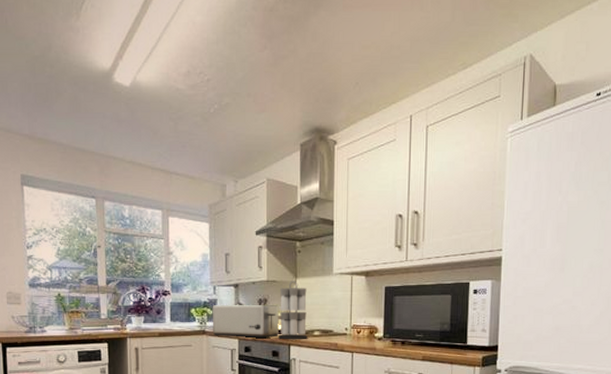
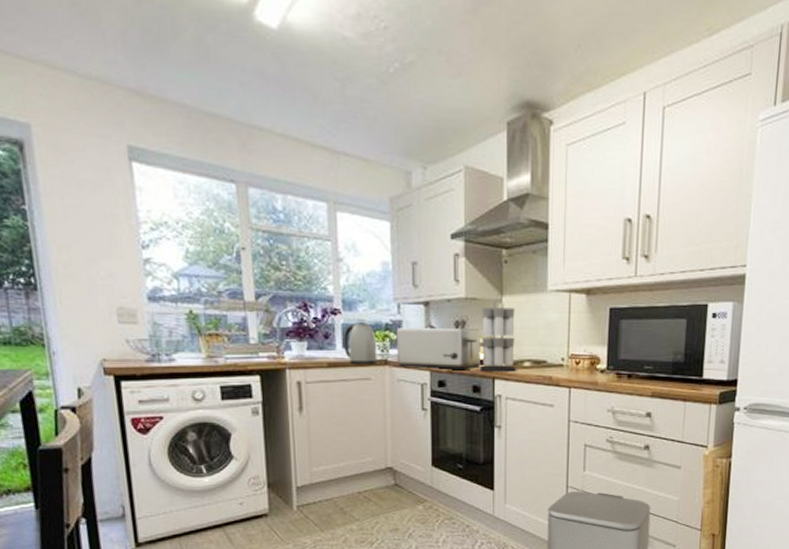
kettle: none [172,301,197,335] -> present [344,323,378,365]

